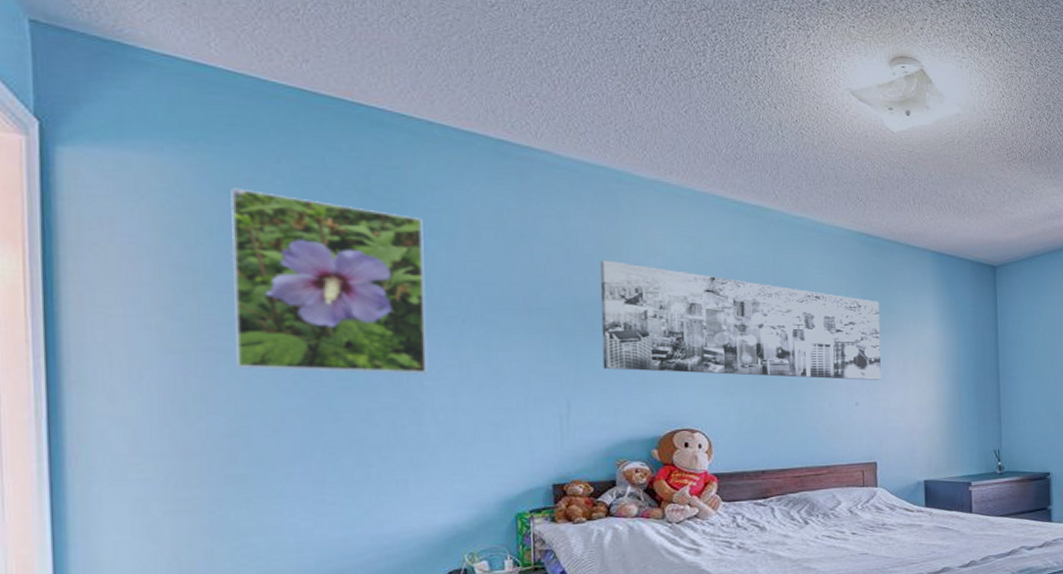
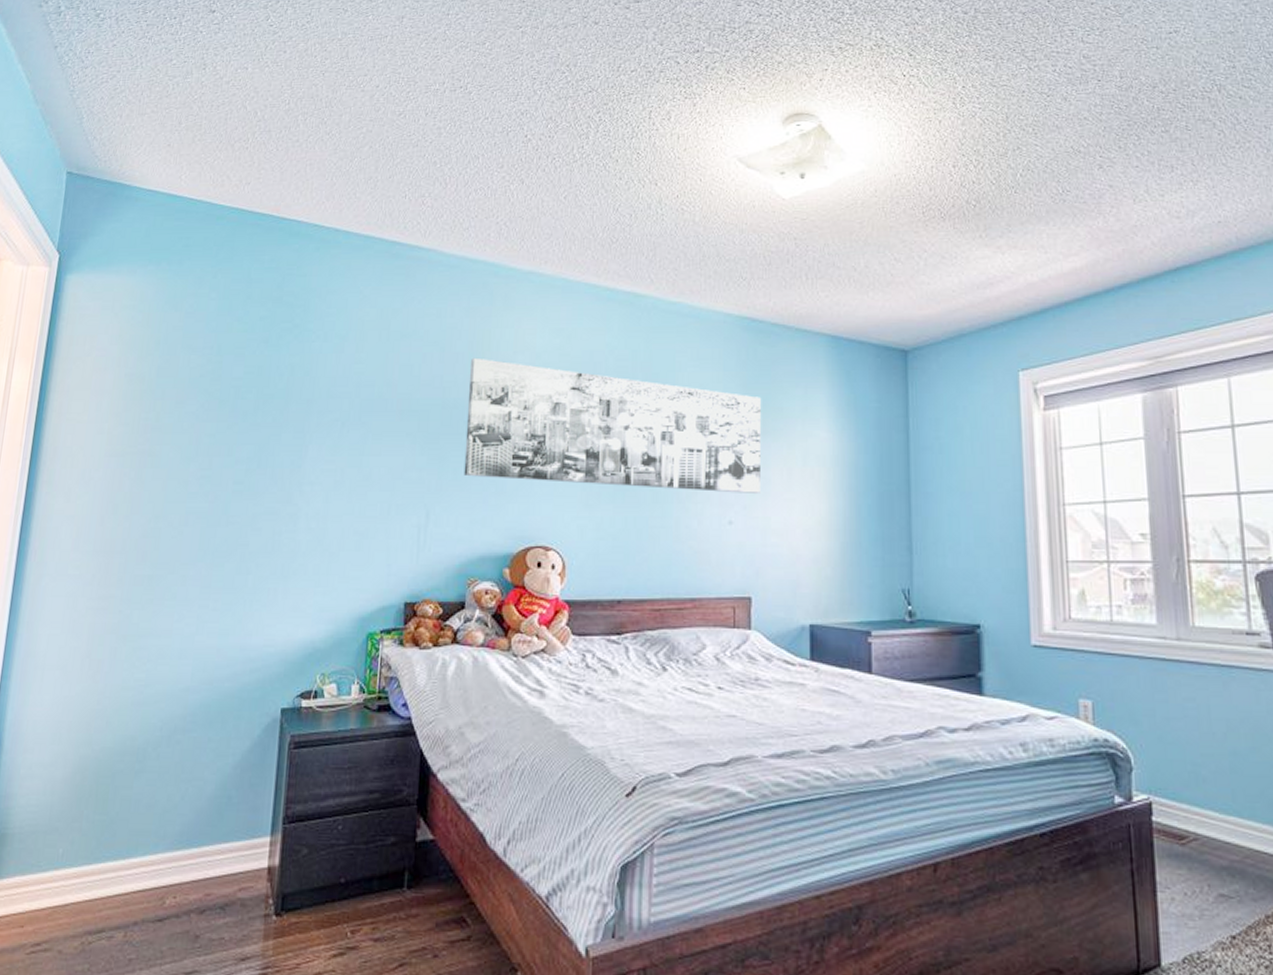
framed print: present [231,188,427,374] -> none [160,302,320,479]

